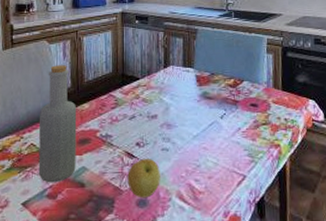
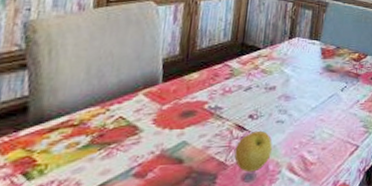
bottle: present [38,65,77,183] -> none [125,29,184,161]

